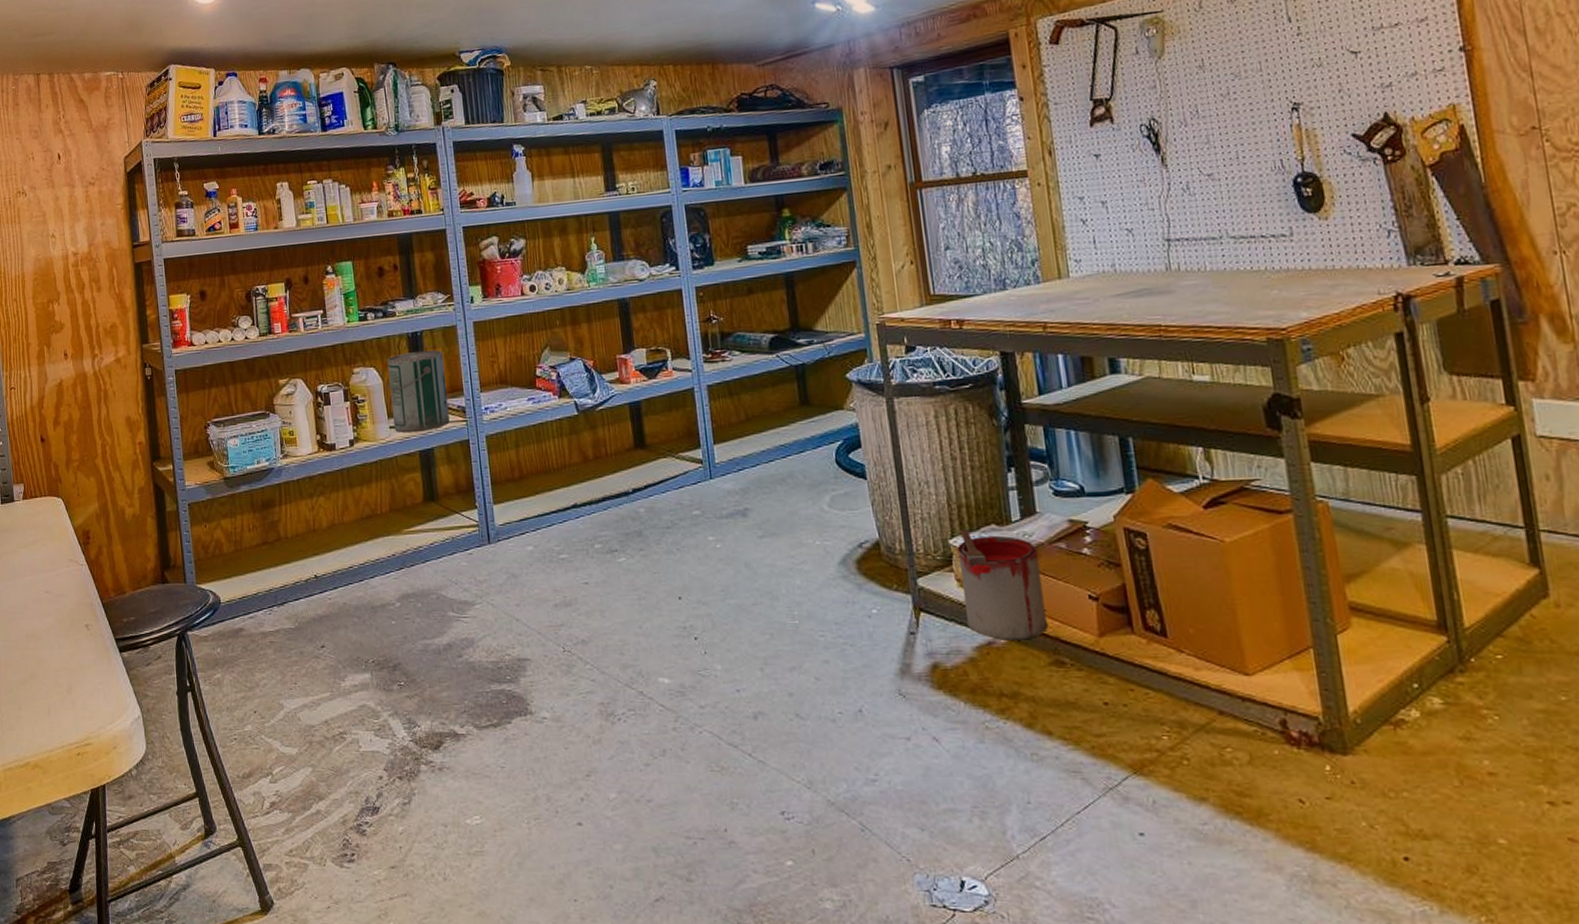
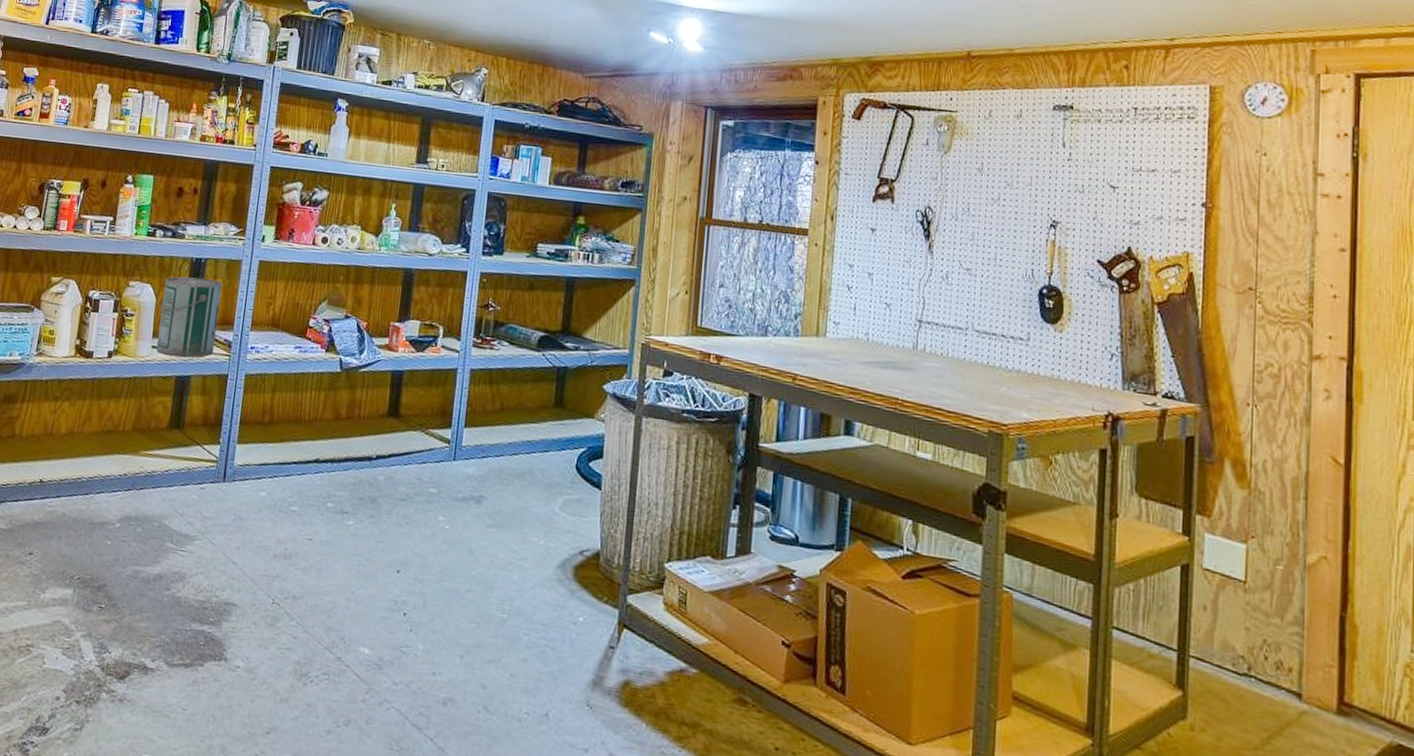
paint can: present [957,528,1049,640] -> none [664,554,744,674]

